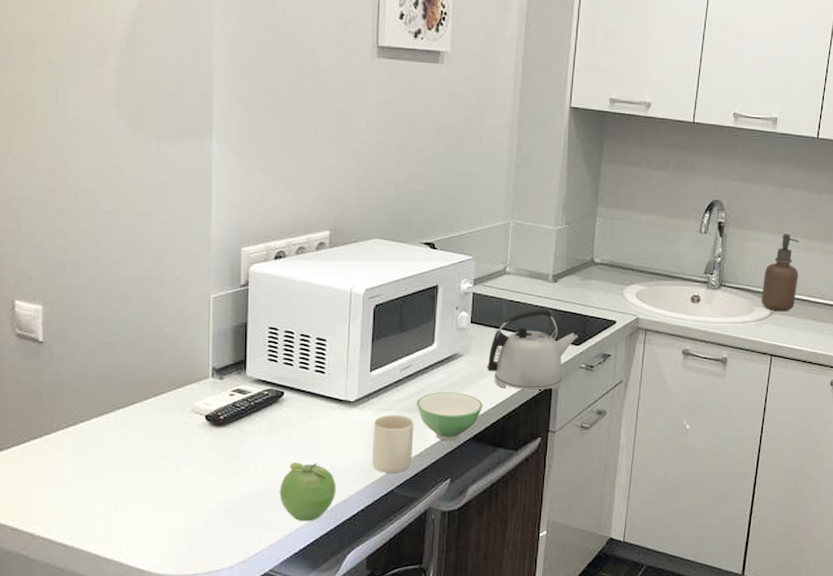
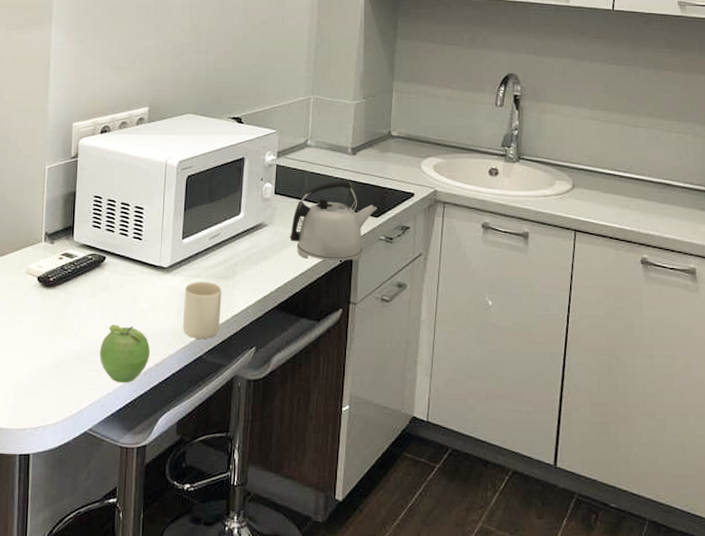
bowl: present [417,392,483,441] -> none [224,261,286,309]
soap dispenser: present [761,233,799,312] -> none [562,106,600,186]

